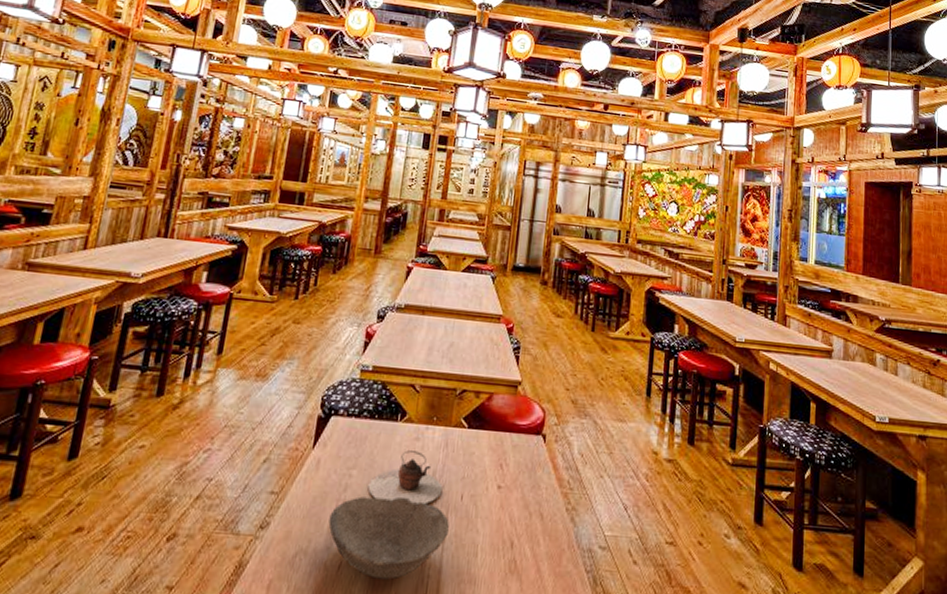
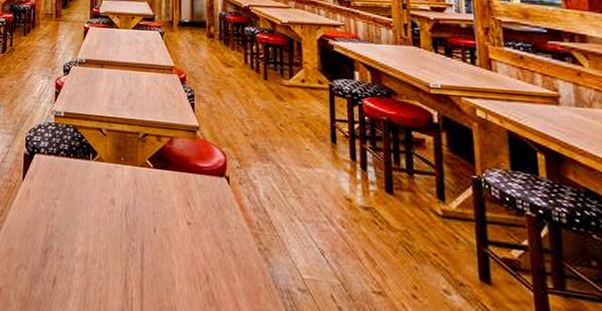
bowl: present [328,496,450,580] -> none [42,223,146,299]
teapot: present [368,450,443,505] -> none [71,186,136,235]

